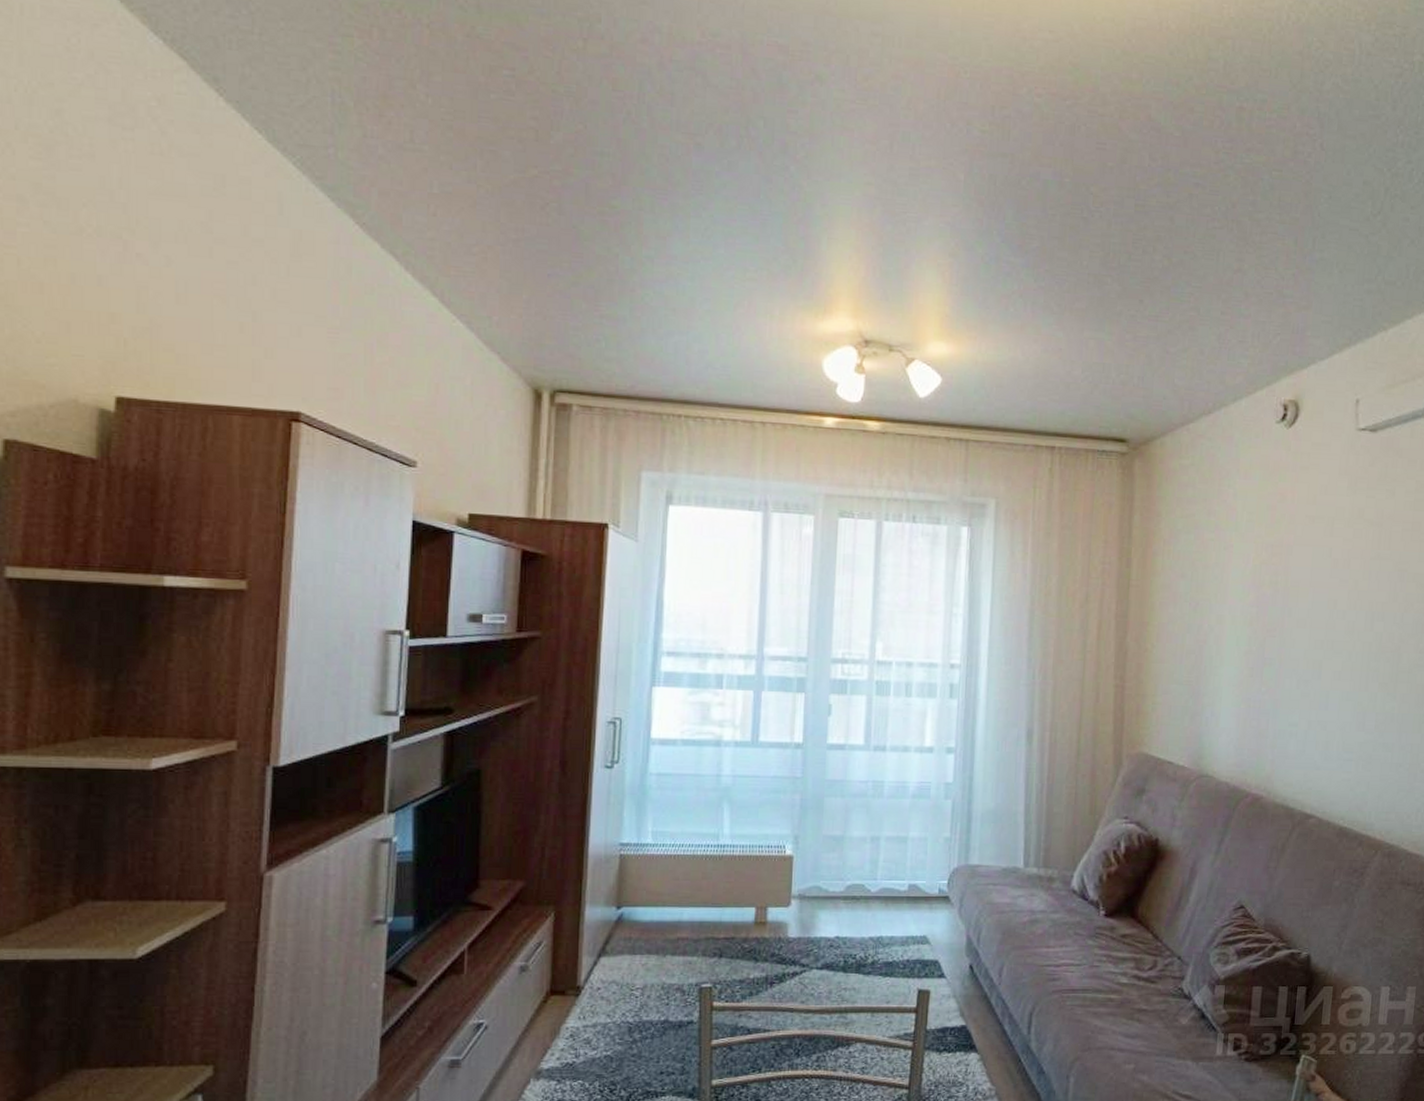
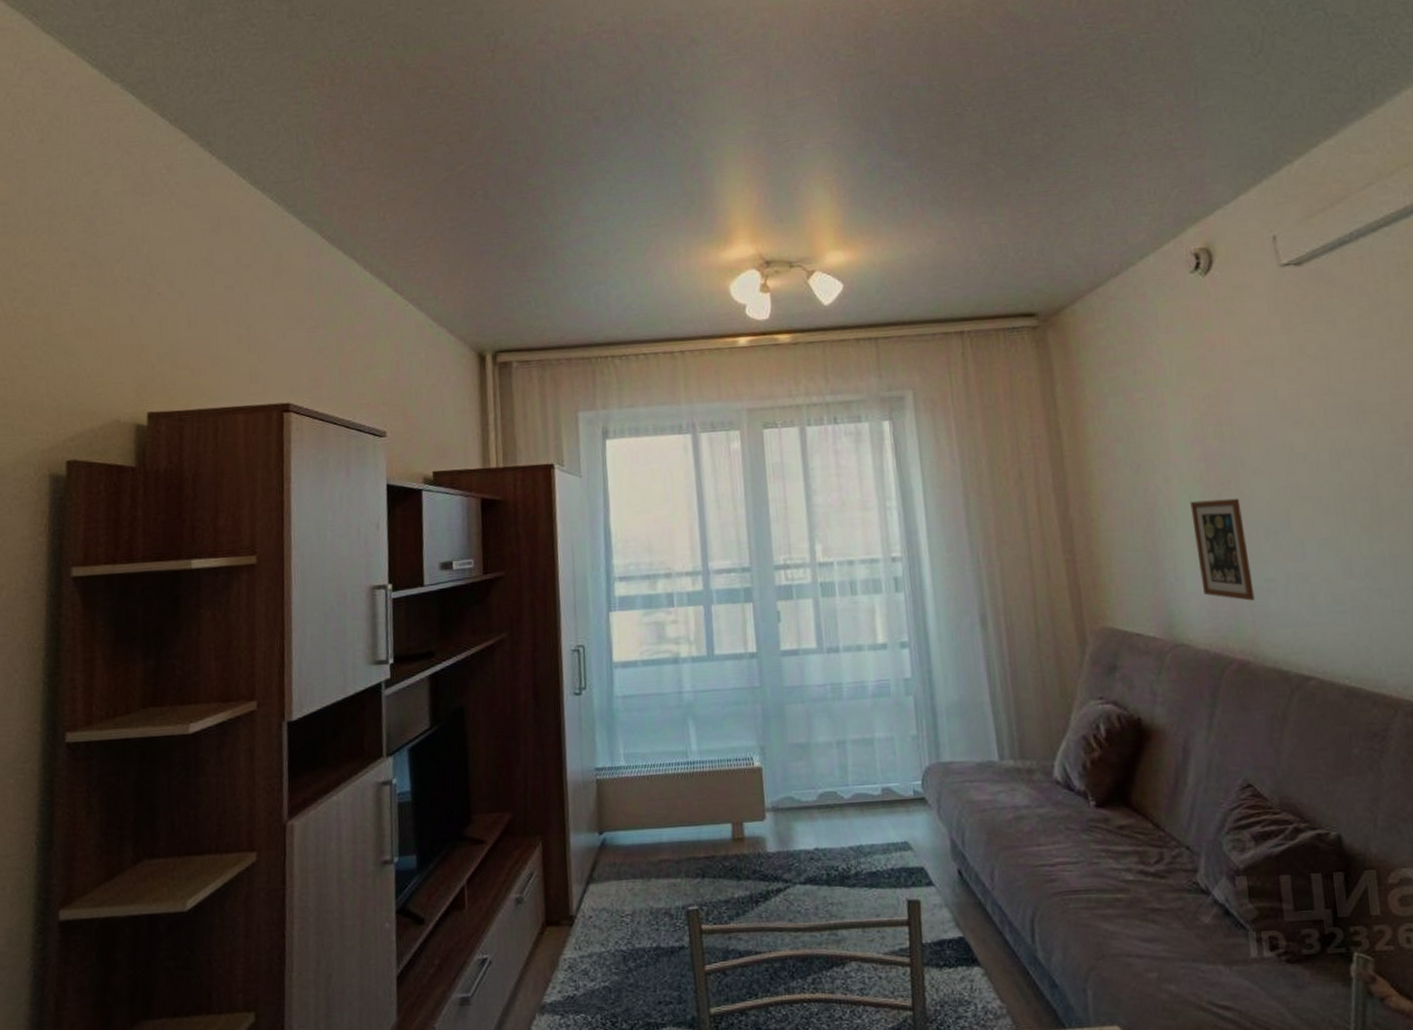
picture frame: none [1233,644,1281,742] -> present [1190,498,1255,601]

